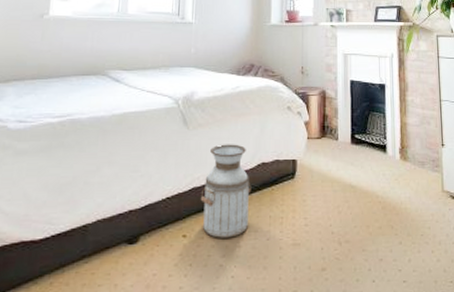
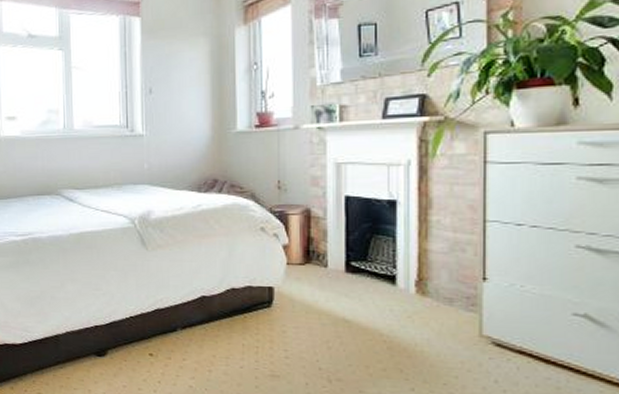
planter: present [200,144,252,238] -> none [165,266,221,361]

